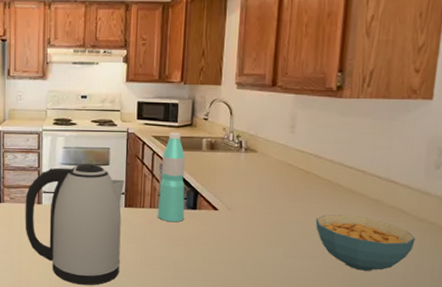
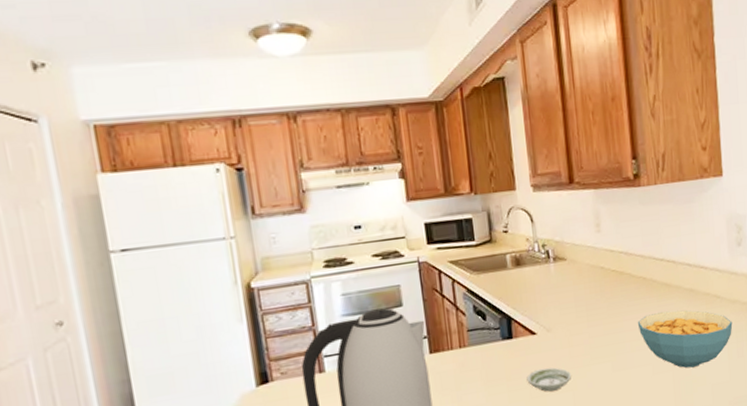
water bottle: present [158,132,186,223] -> none [463,252,502,360]
saucer: none [203,240,245,261] -> present [526,367,572,392]

